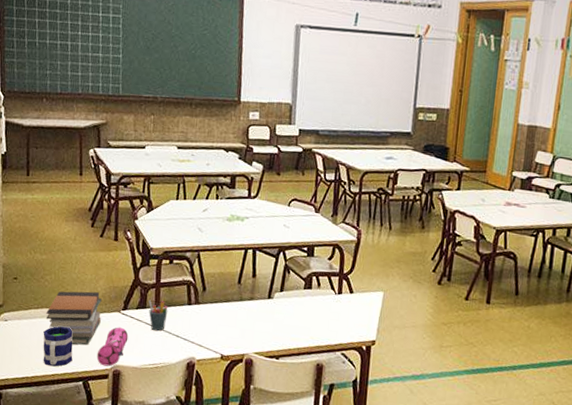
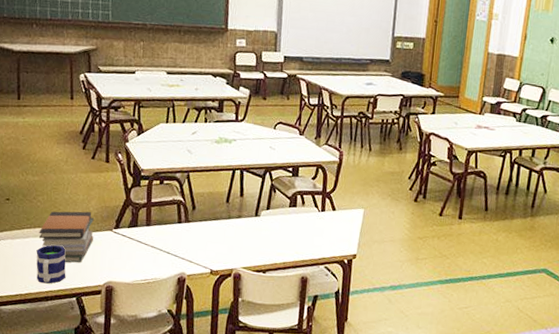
pencil case: present [96,327,129,367] -> none [89,245,121,283]
pen holder: present [148,299,168,331] -> none [140,218,159,249]

